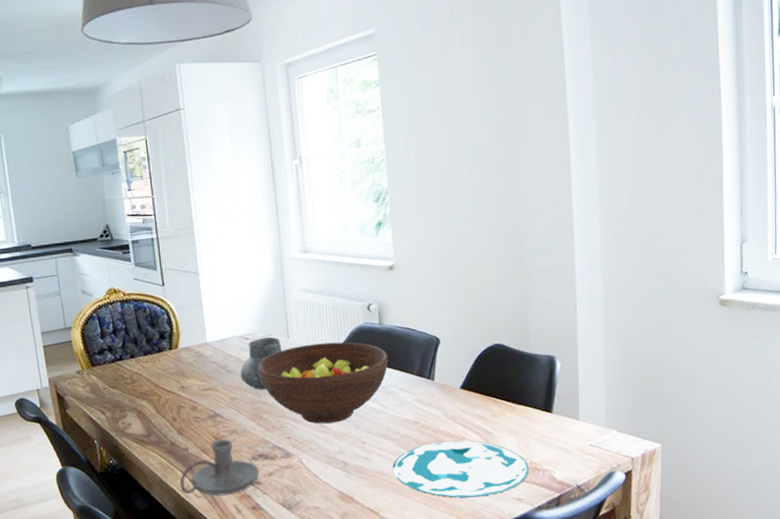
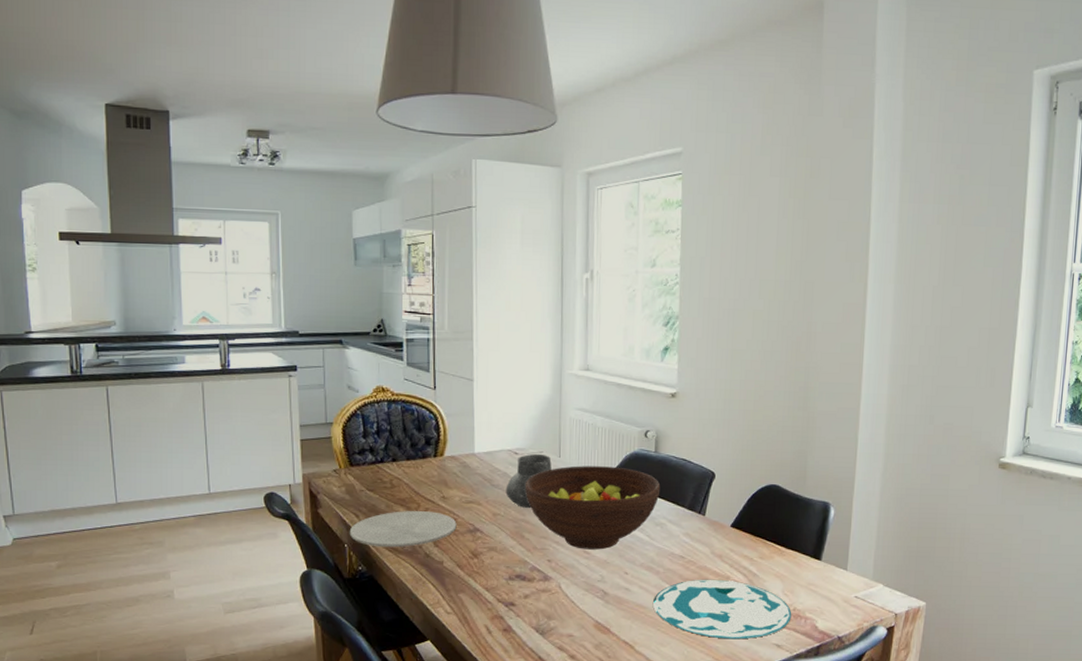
plate: none [97,402,198,440] -> present [349,511,457,548]
candle holder: present [179,439,260,496] -> none [430,556,515,614]

